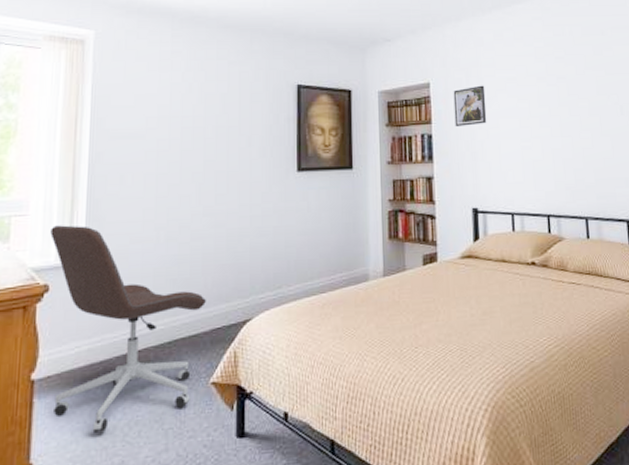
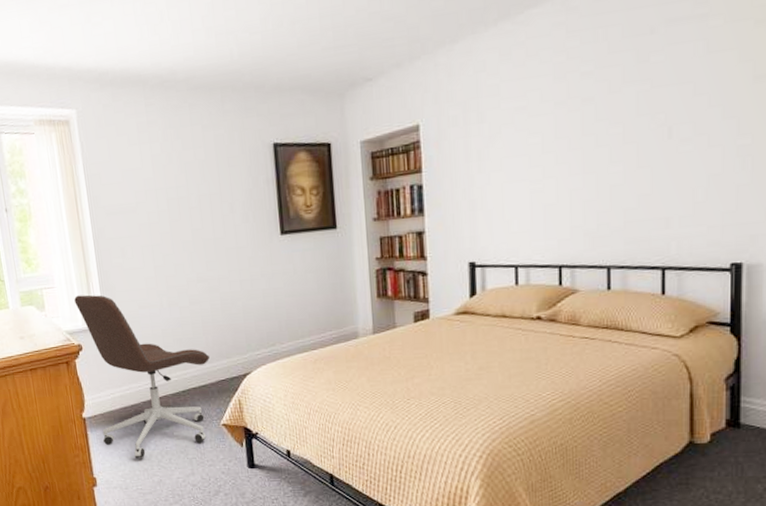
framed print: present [453,85,487,126] -> none [447,120,488,173]

